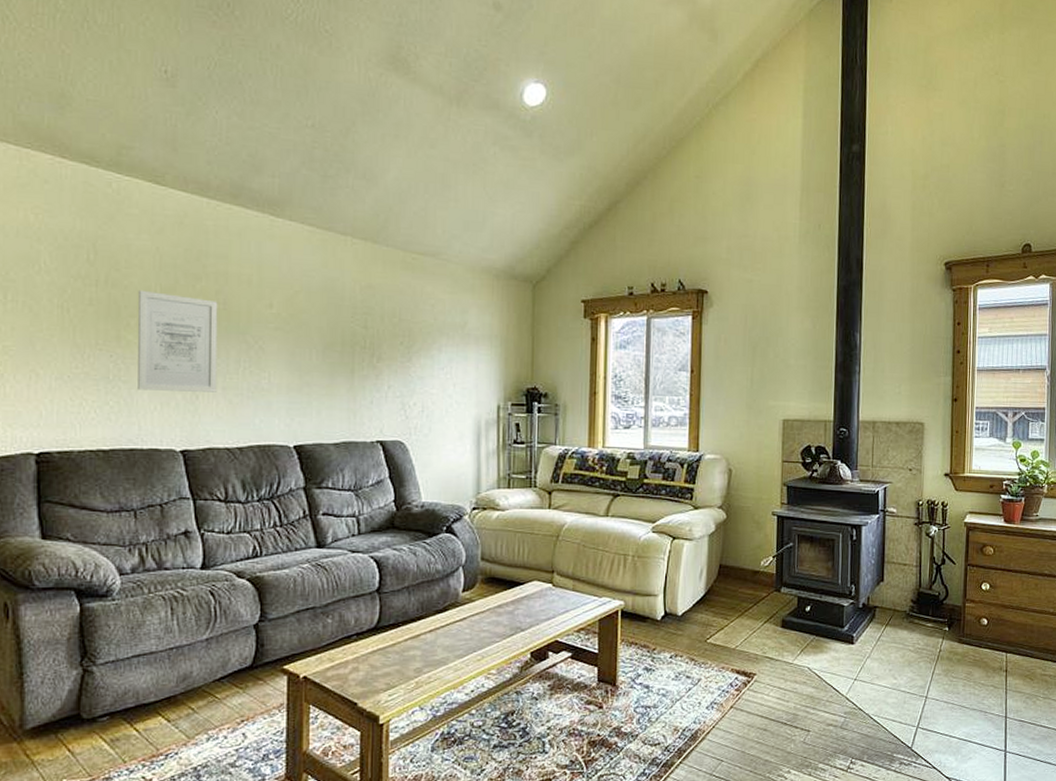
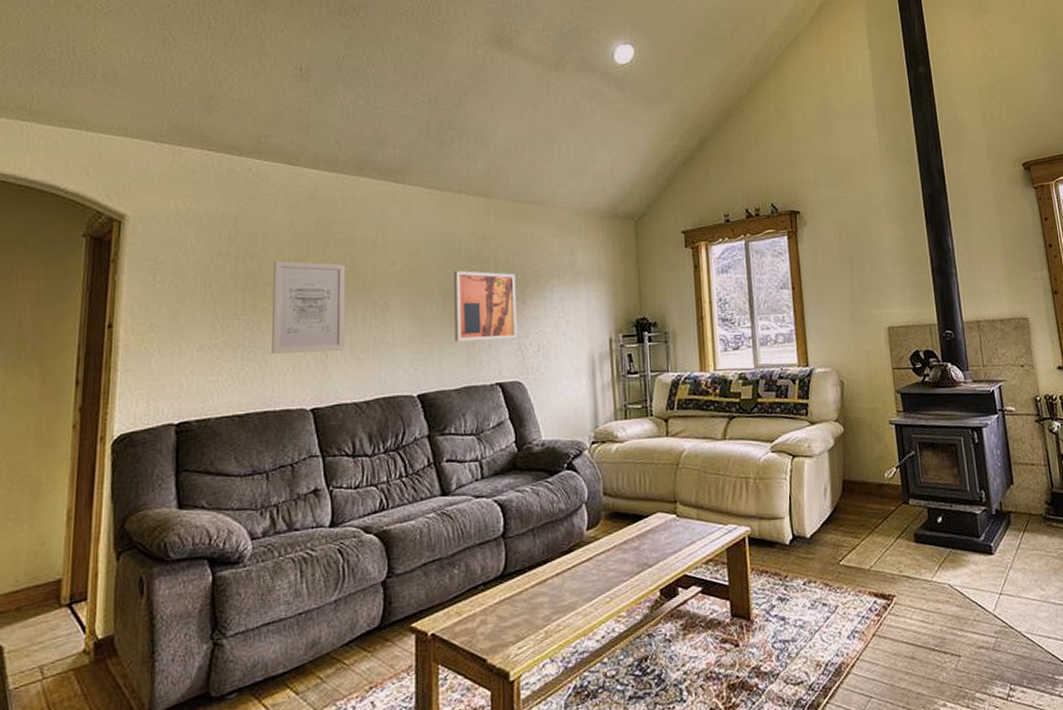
wall art: none [334,320,402,397] -> present [454,271,518,342]

